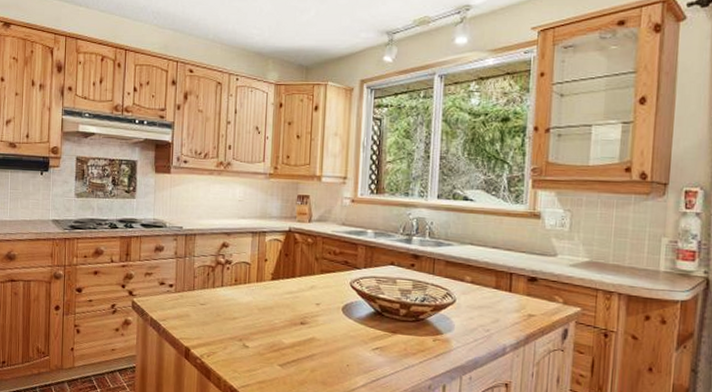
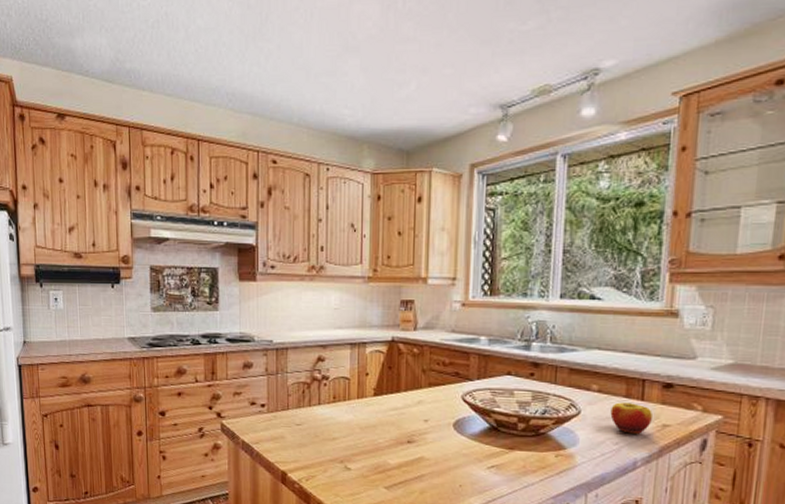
apple: none [482,293,519,323] -> present [610,402,652,434]

